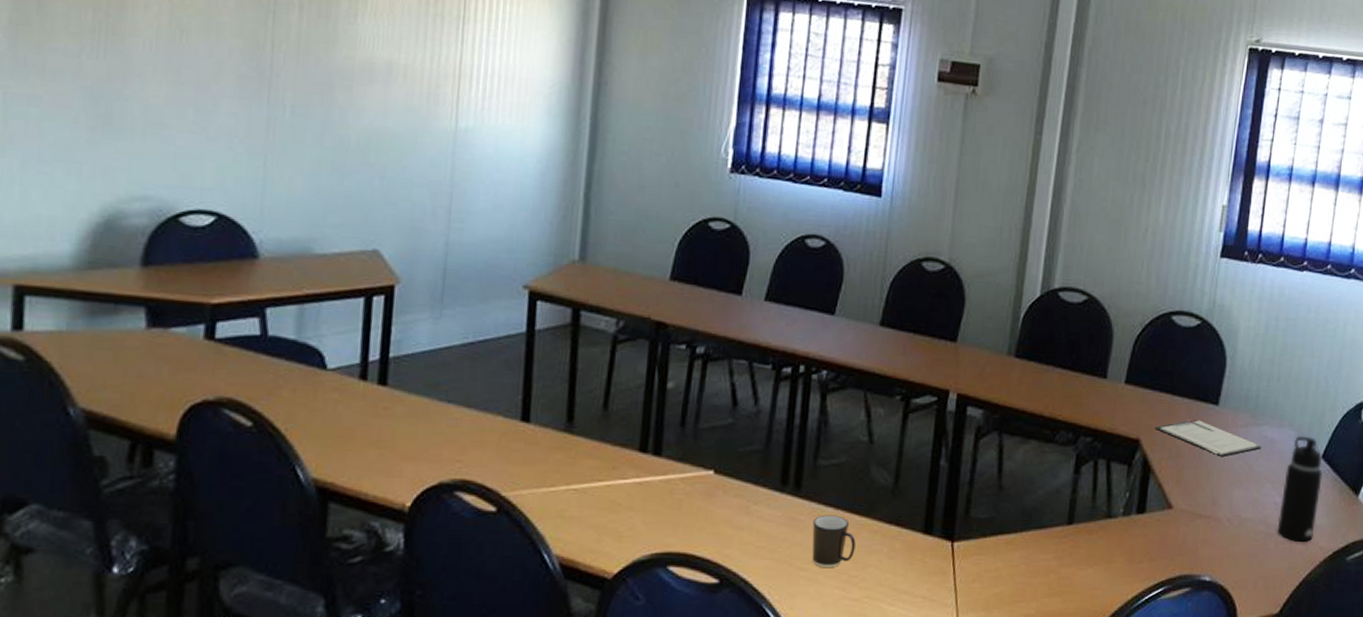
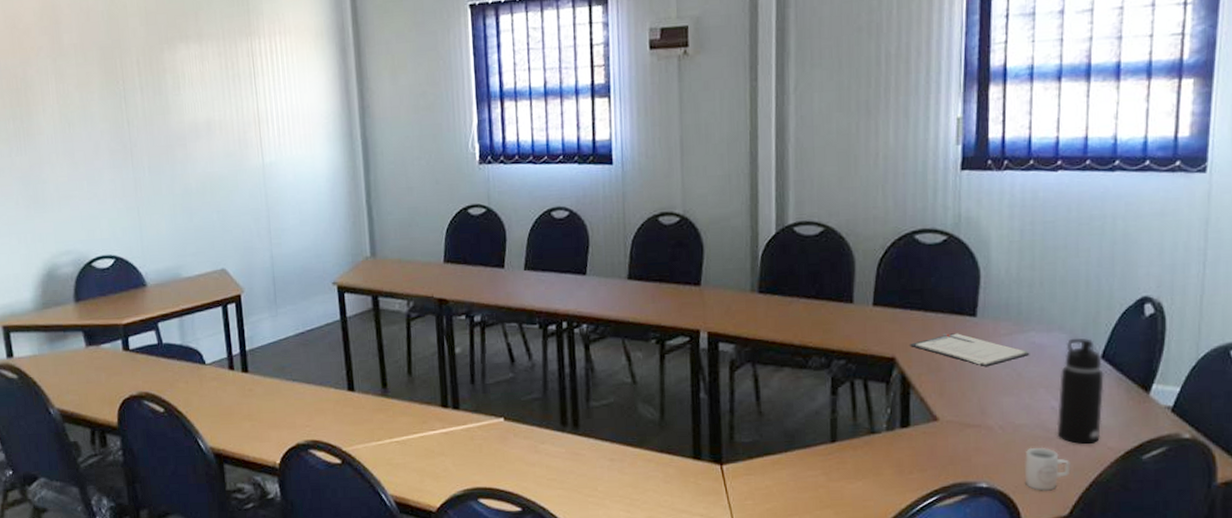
mug: present [812,515,856,569] -> none [593,448,634,494]
mug: none [1243,542,1286,588] -> present [1024,447,1071,491]

